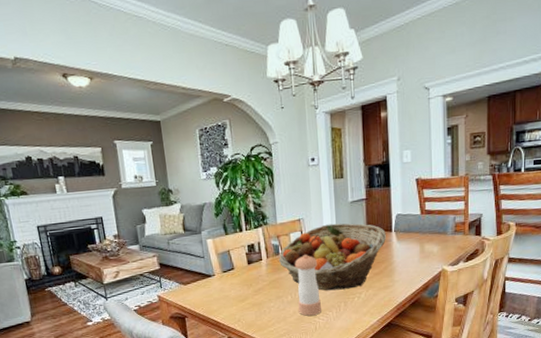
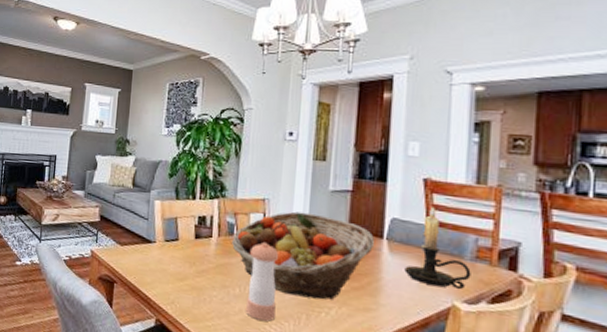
candle holder: none [409,199,452,259] -> present [404,206,471,289]

